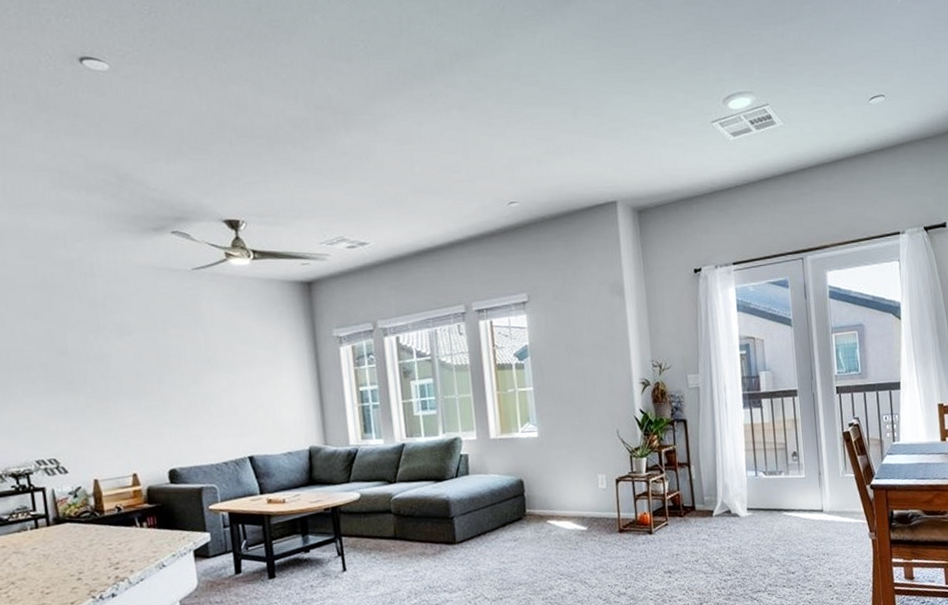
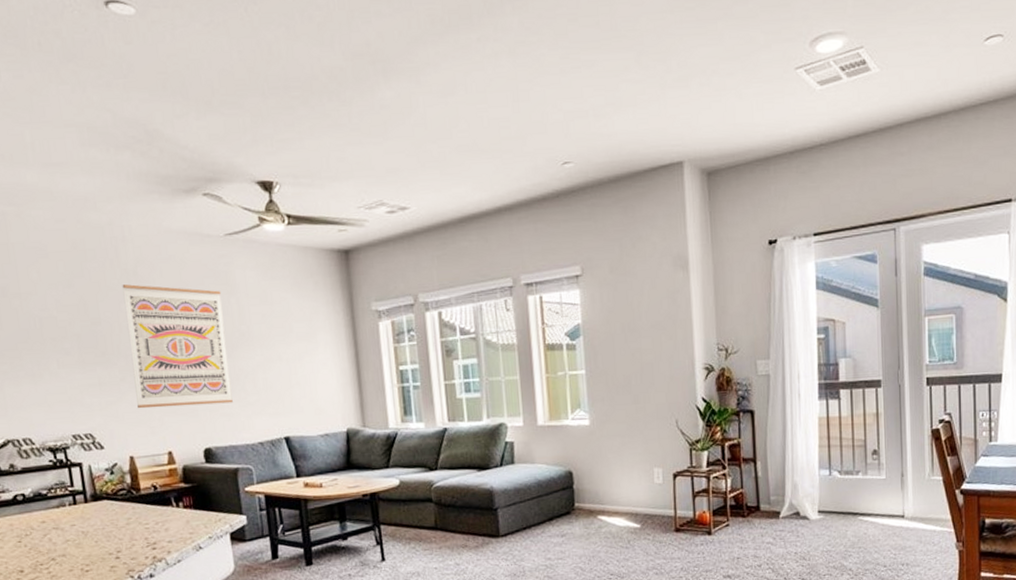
wall art: none [90,316,198,434] -> present [122,284,233,409]

